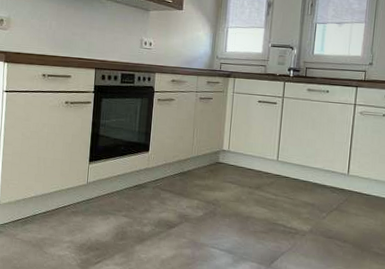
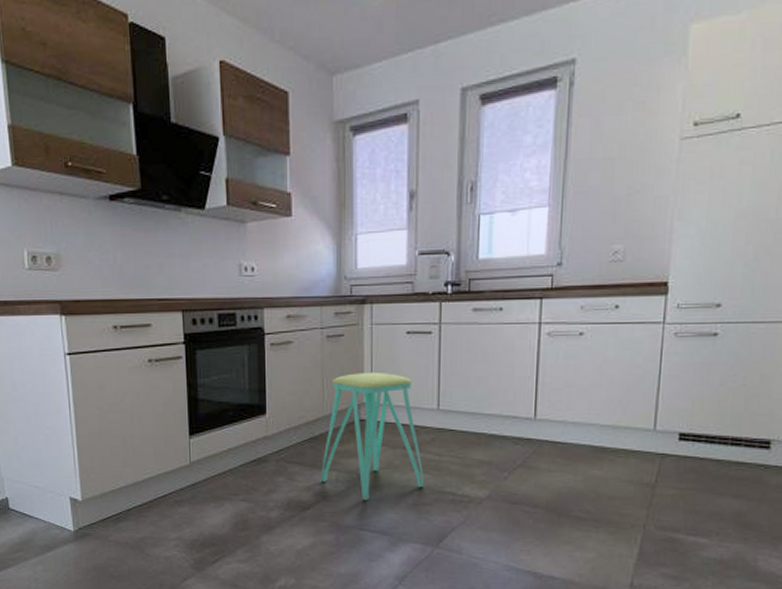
stool: none [186,127,263,225] -> present [321,371,423,500]

